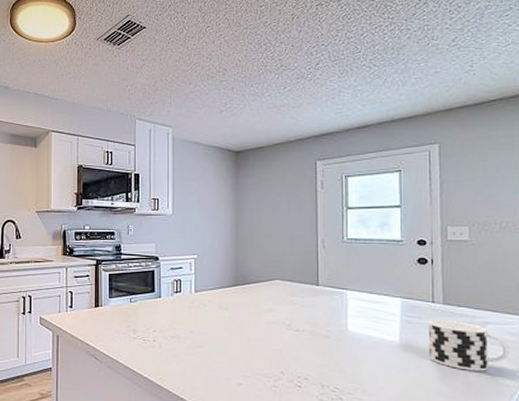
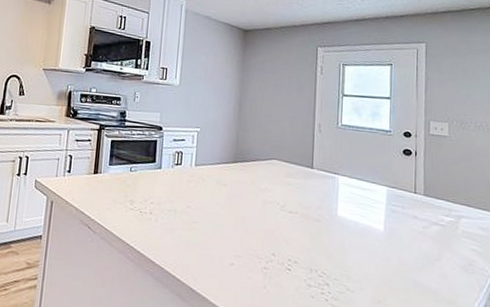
cup: present [429,320,509,371] -> none [410,210,480,264]

